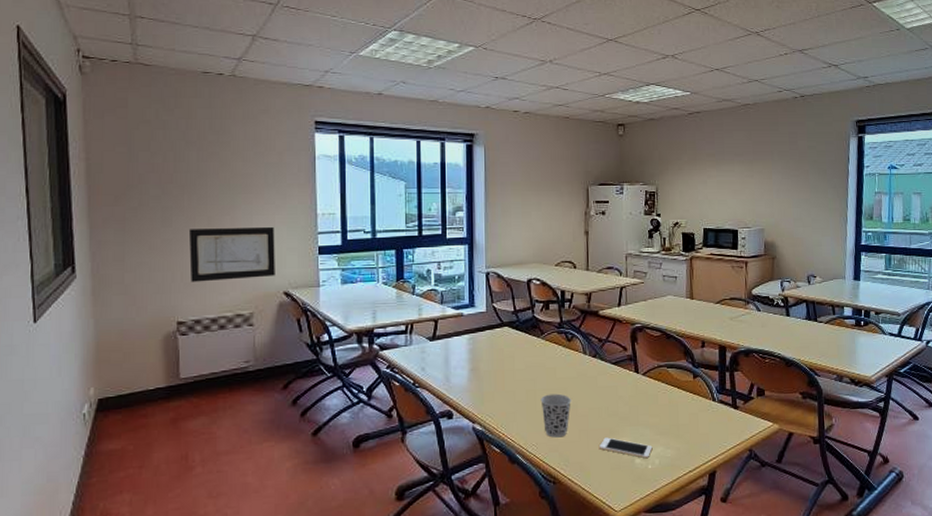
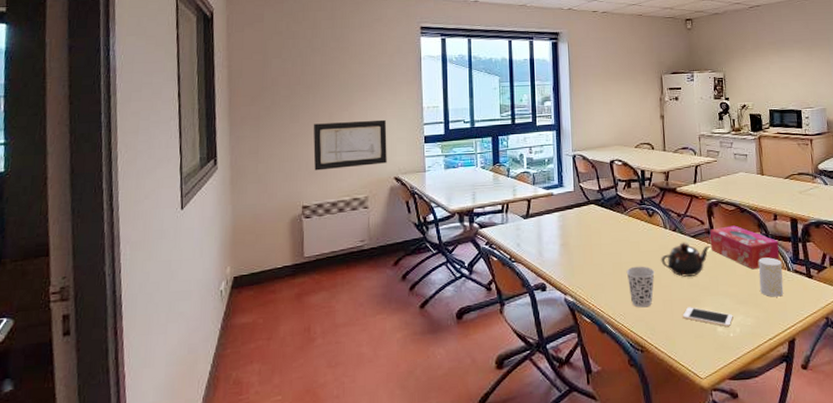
teapot: none [578,369,632,406] -> present [661,242,711,277]
tissue box: none [632,352,706,399] -> present [709,225,780,270]
cup: none [682,387,708,428] -> present [758,257,784,297]

